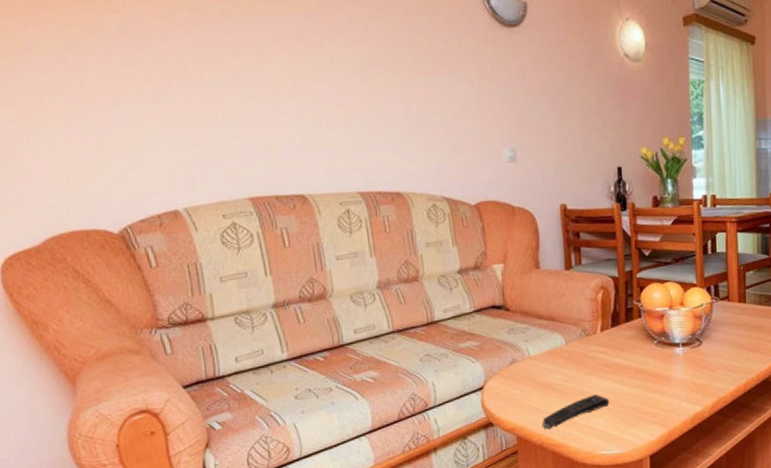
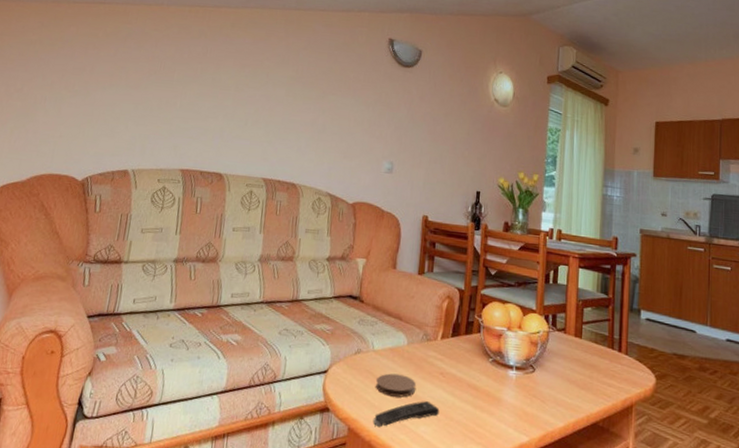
coaster: none [538,374,581,398] -> present [376,373,416,398]

